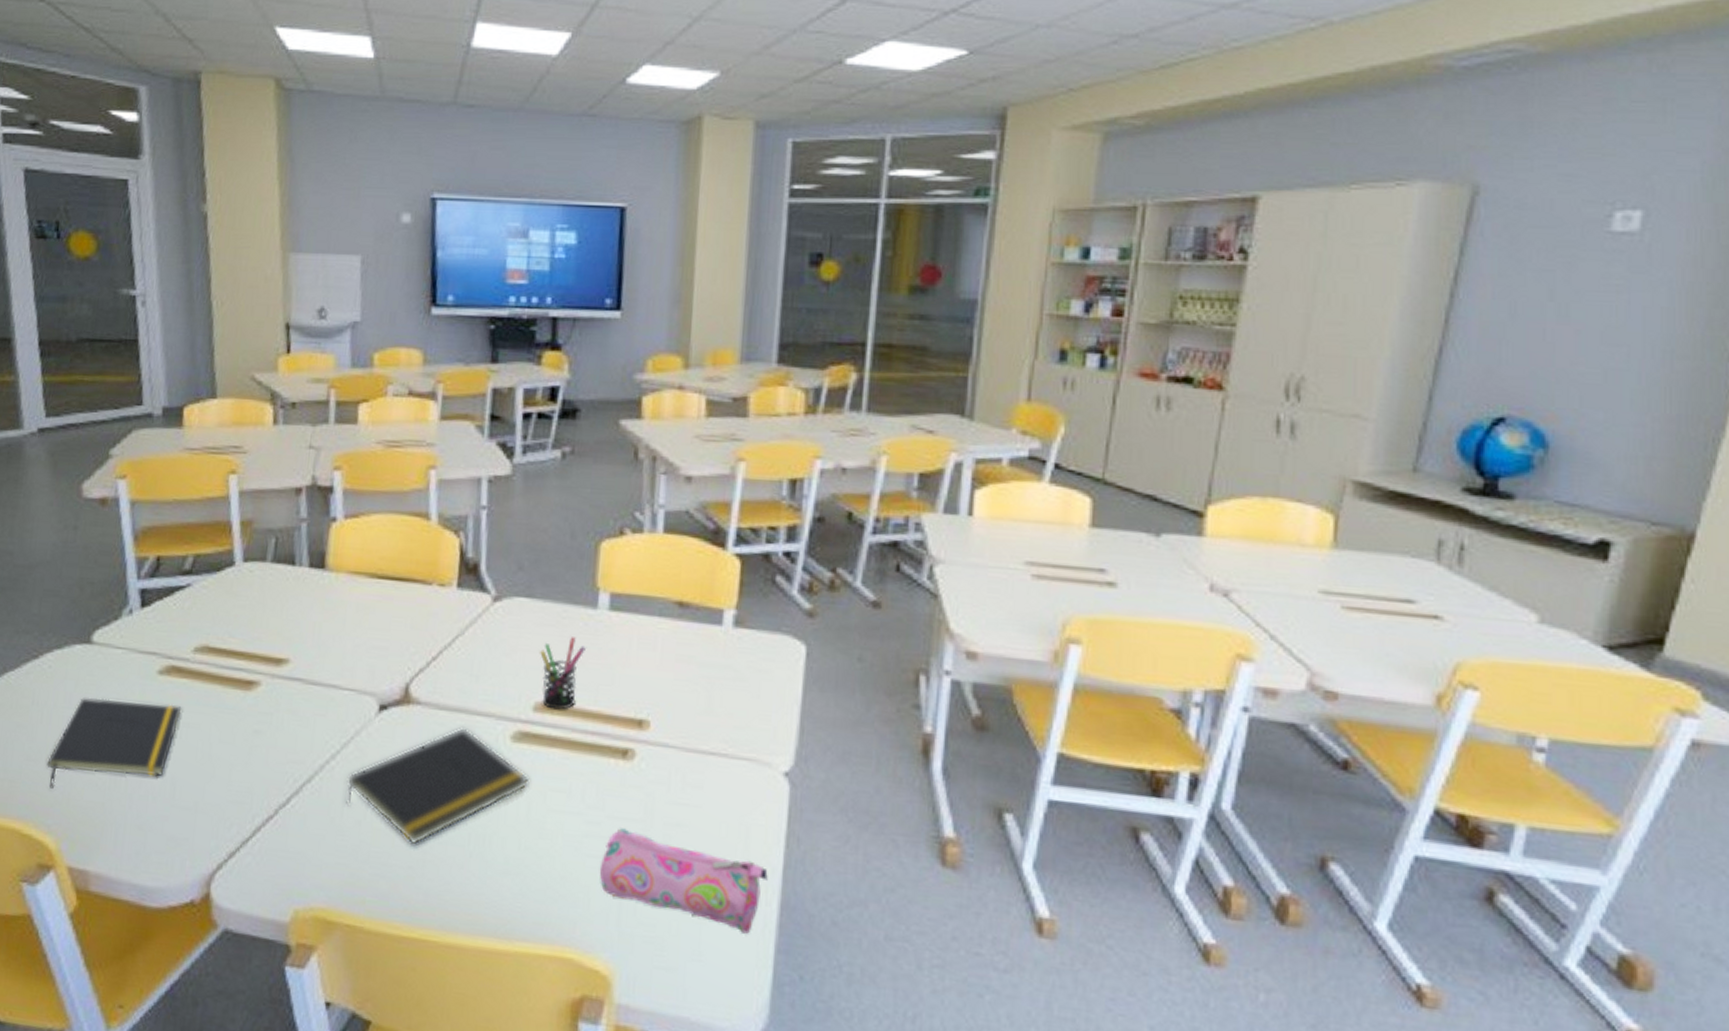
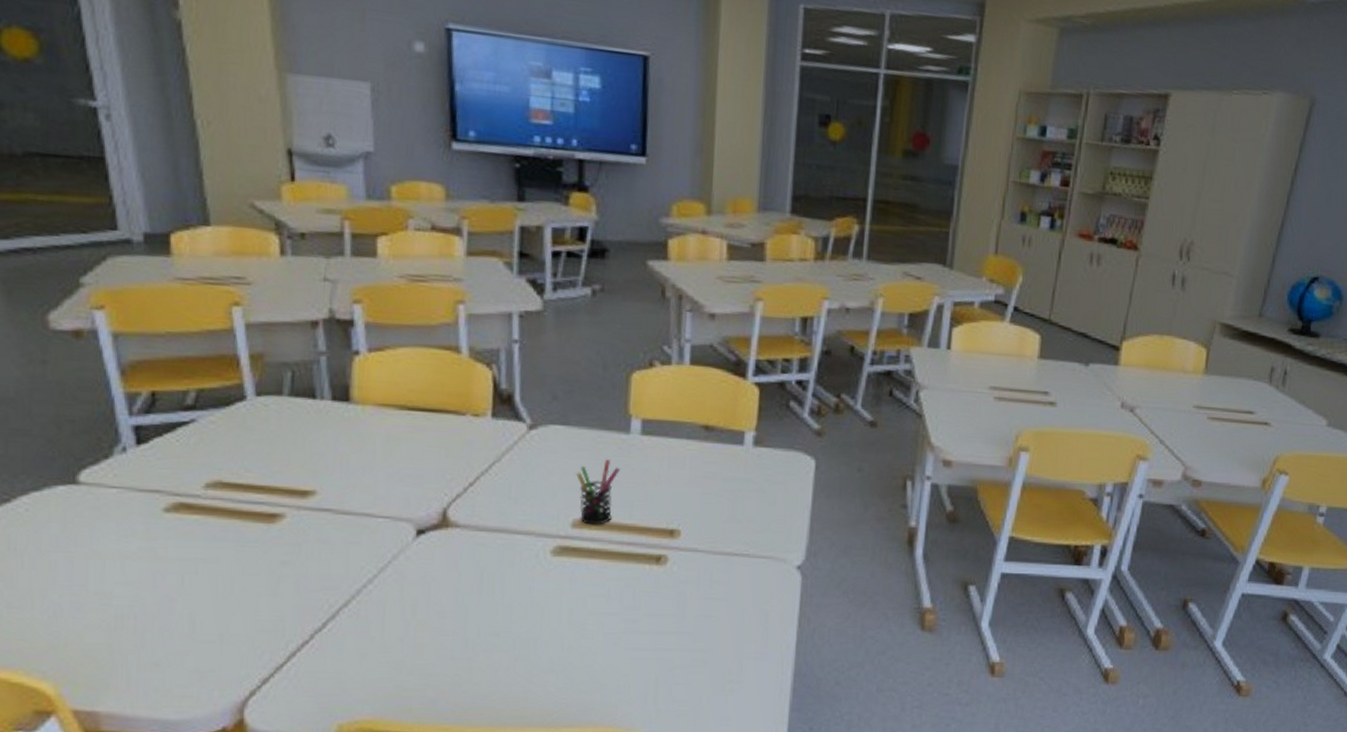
notepad: present [47,698,182,789] -> none [34,539,196,635]
notepad: present [346,726,530,846] -> none [386,545,570,655]
pencil case: present [600,828,768,934] -> none [638,623,784,699]

